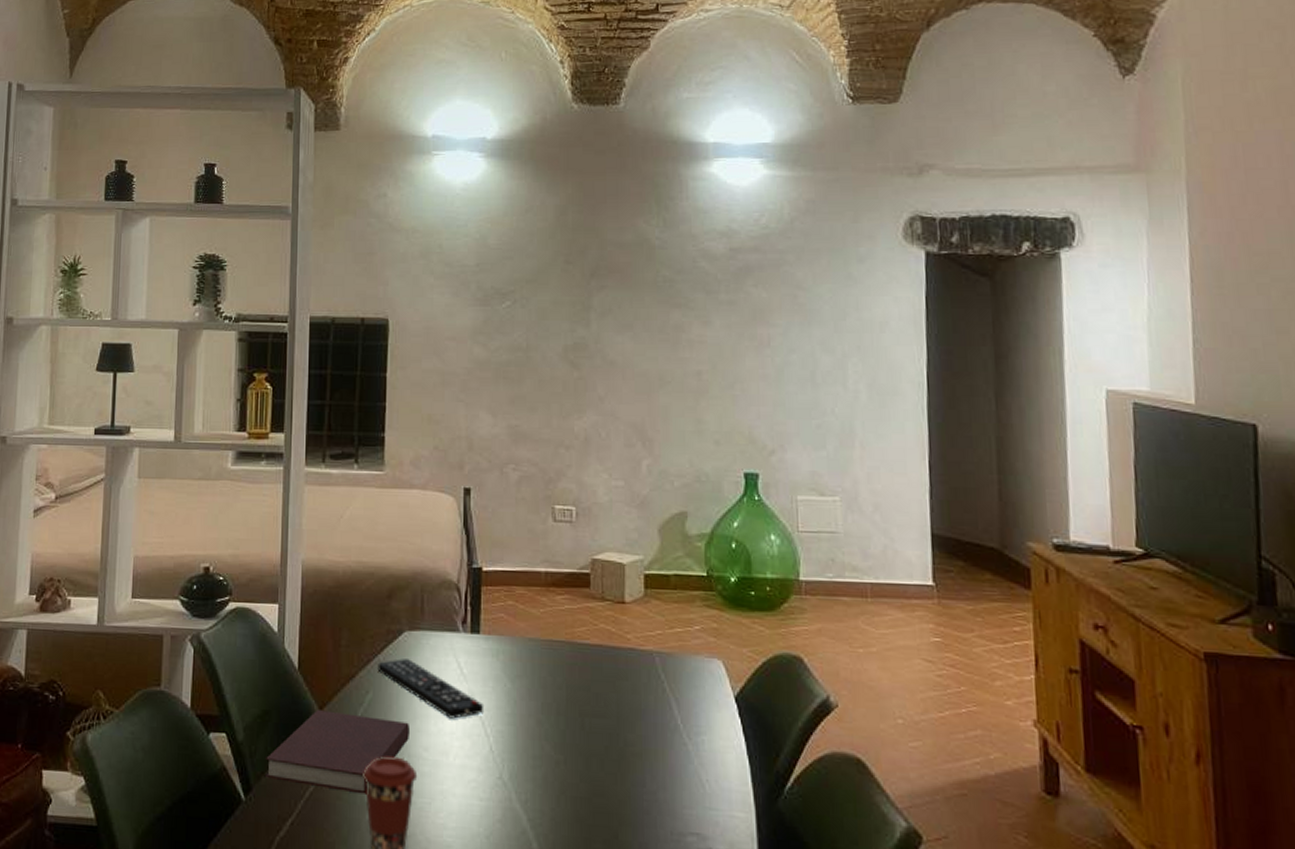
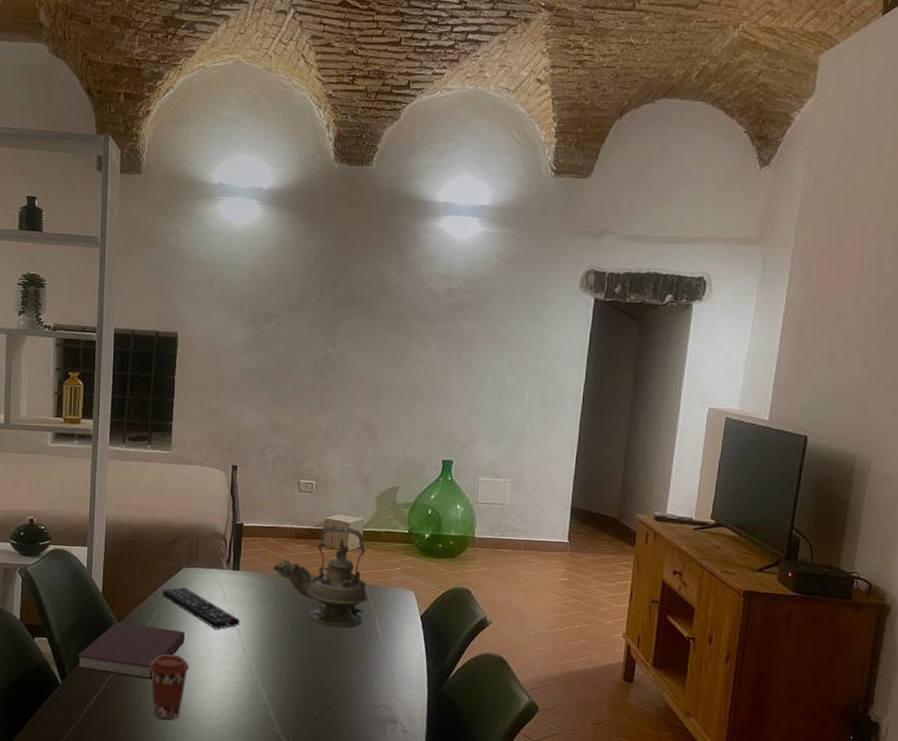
teapot: none [525,568,660,716] -> present [273,526,369,628]

